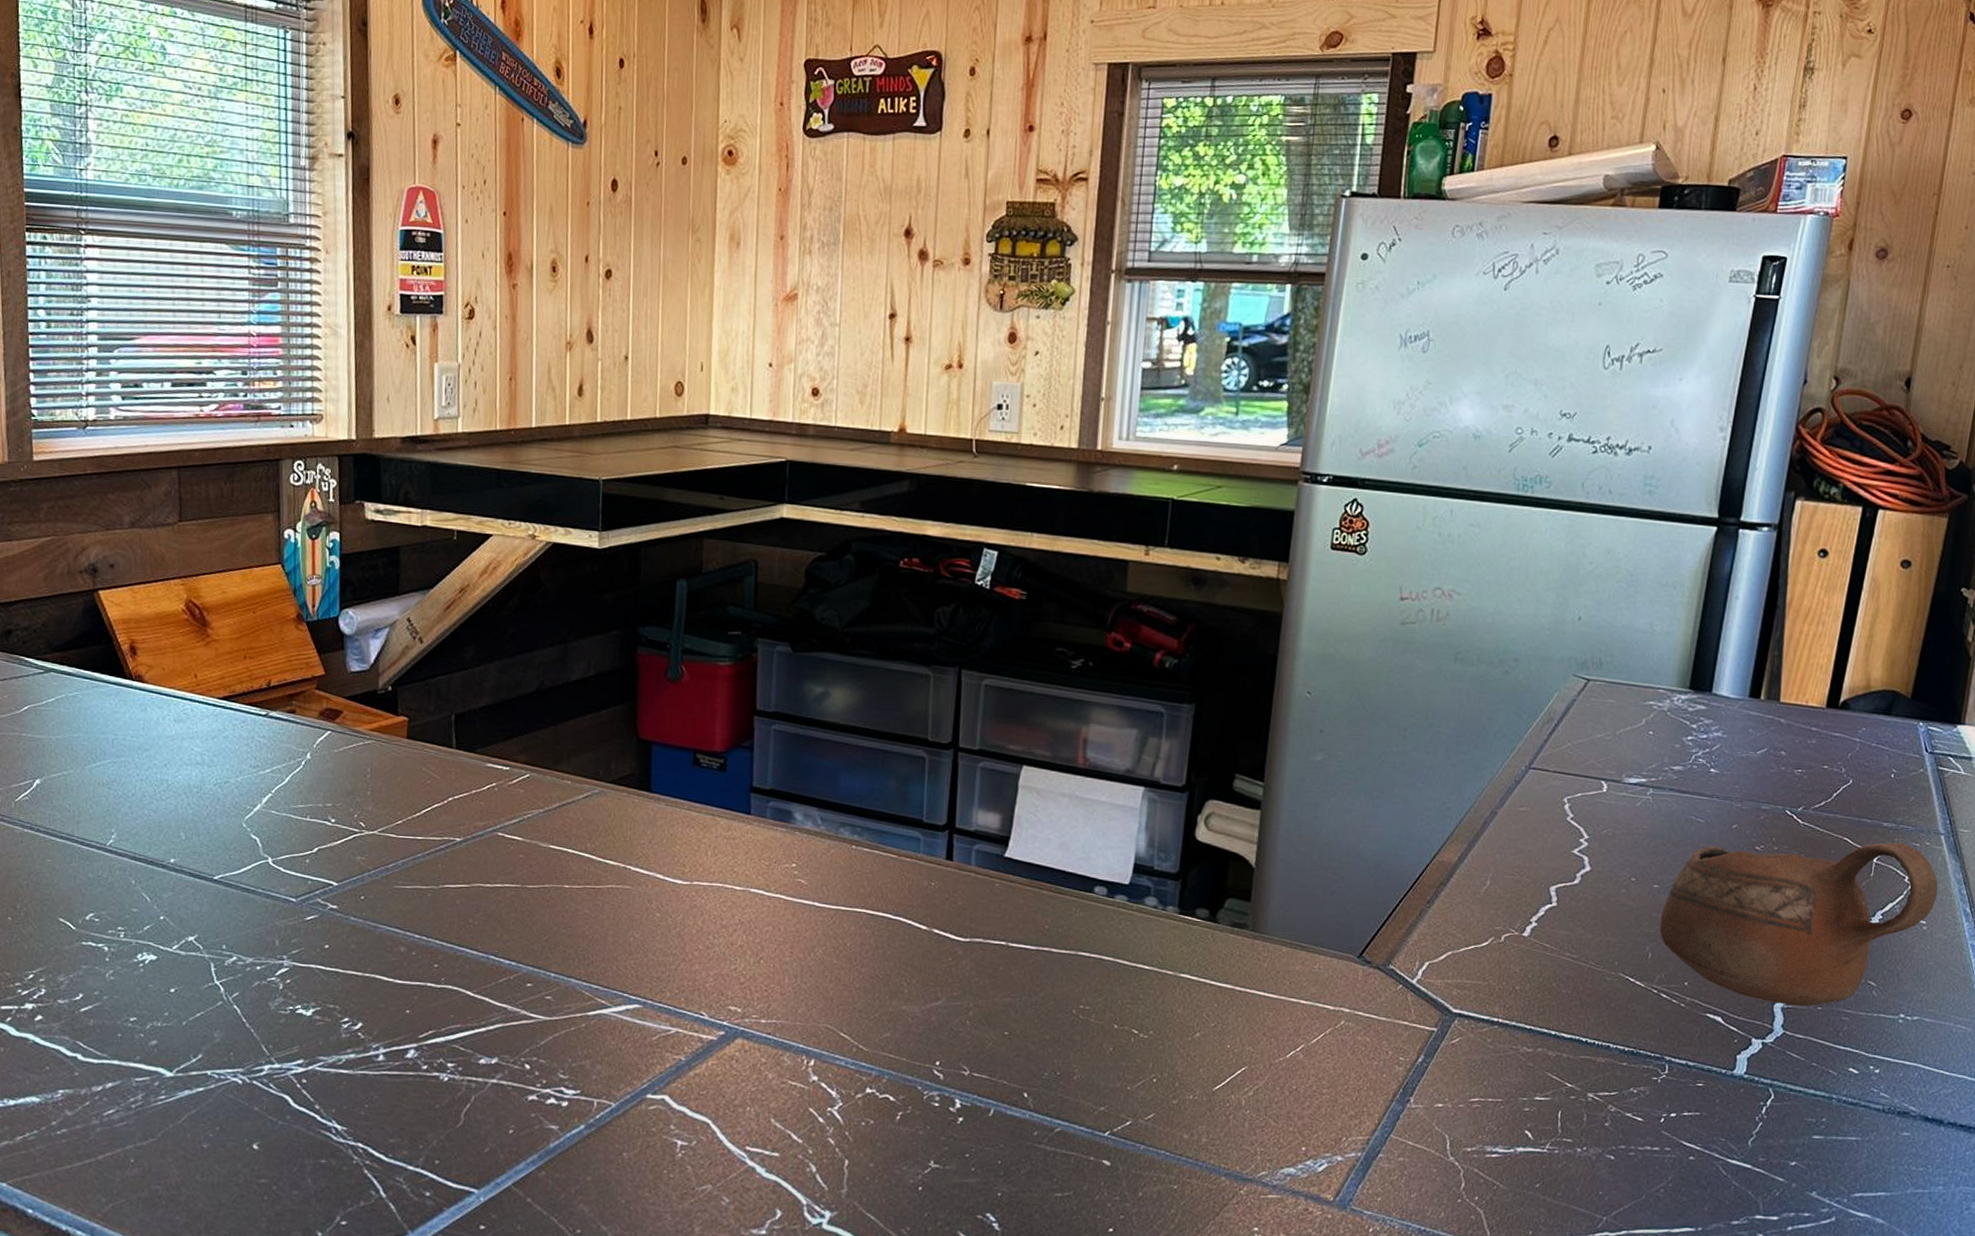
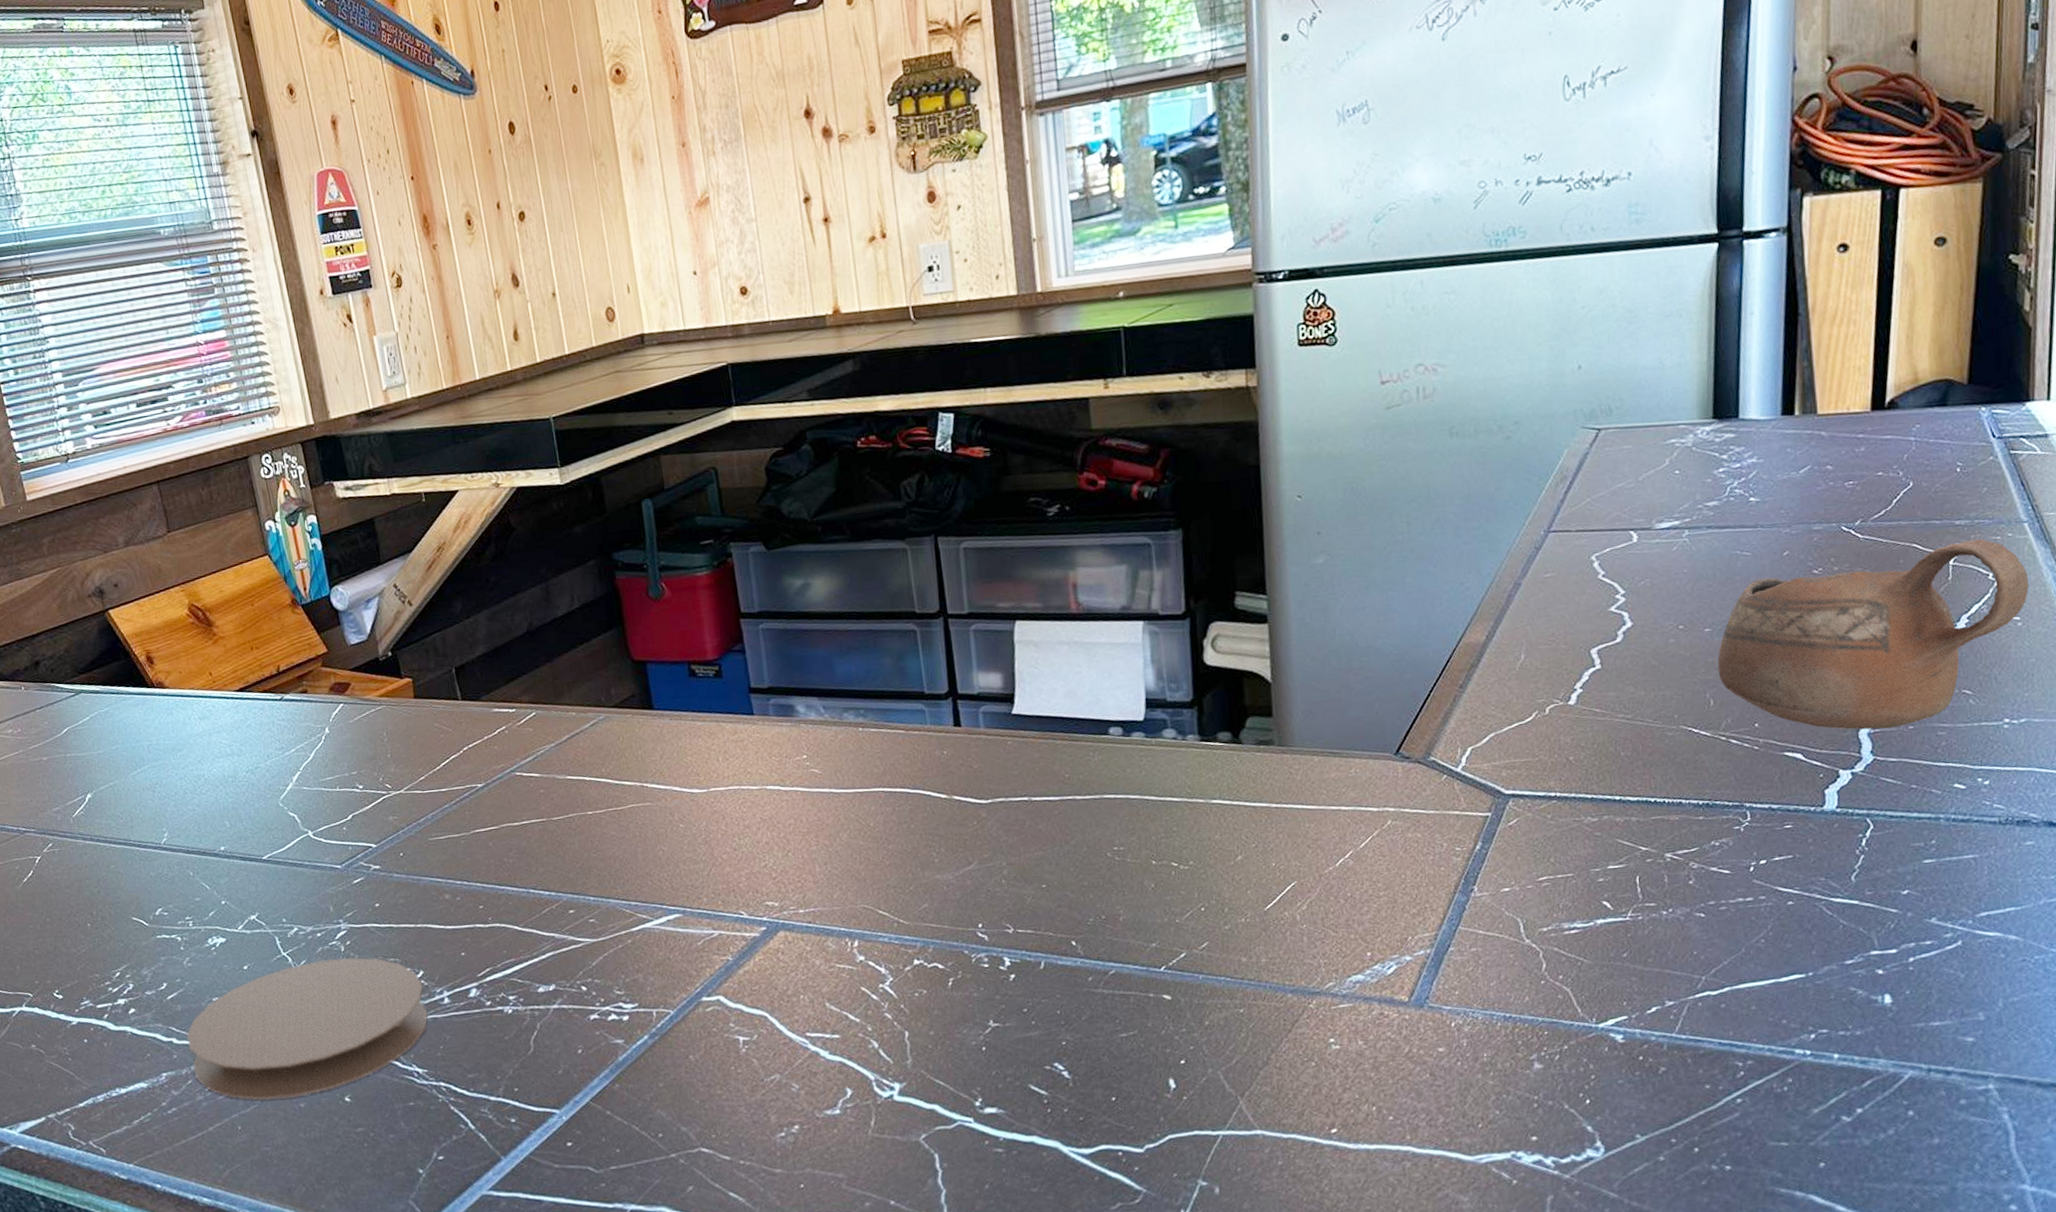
coaster: none [93,995,359,1137] -> present [186,957,428,1100]

